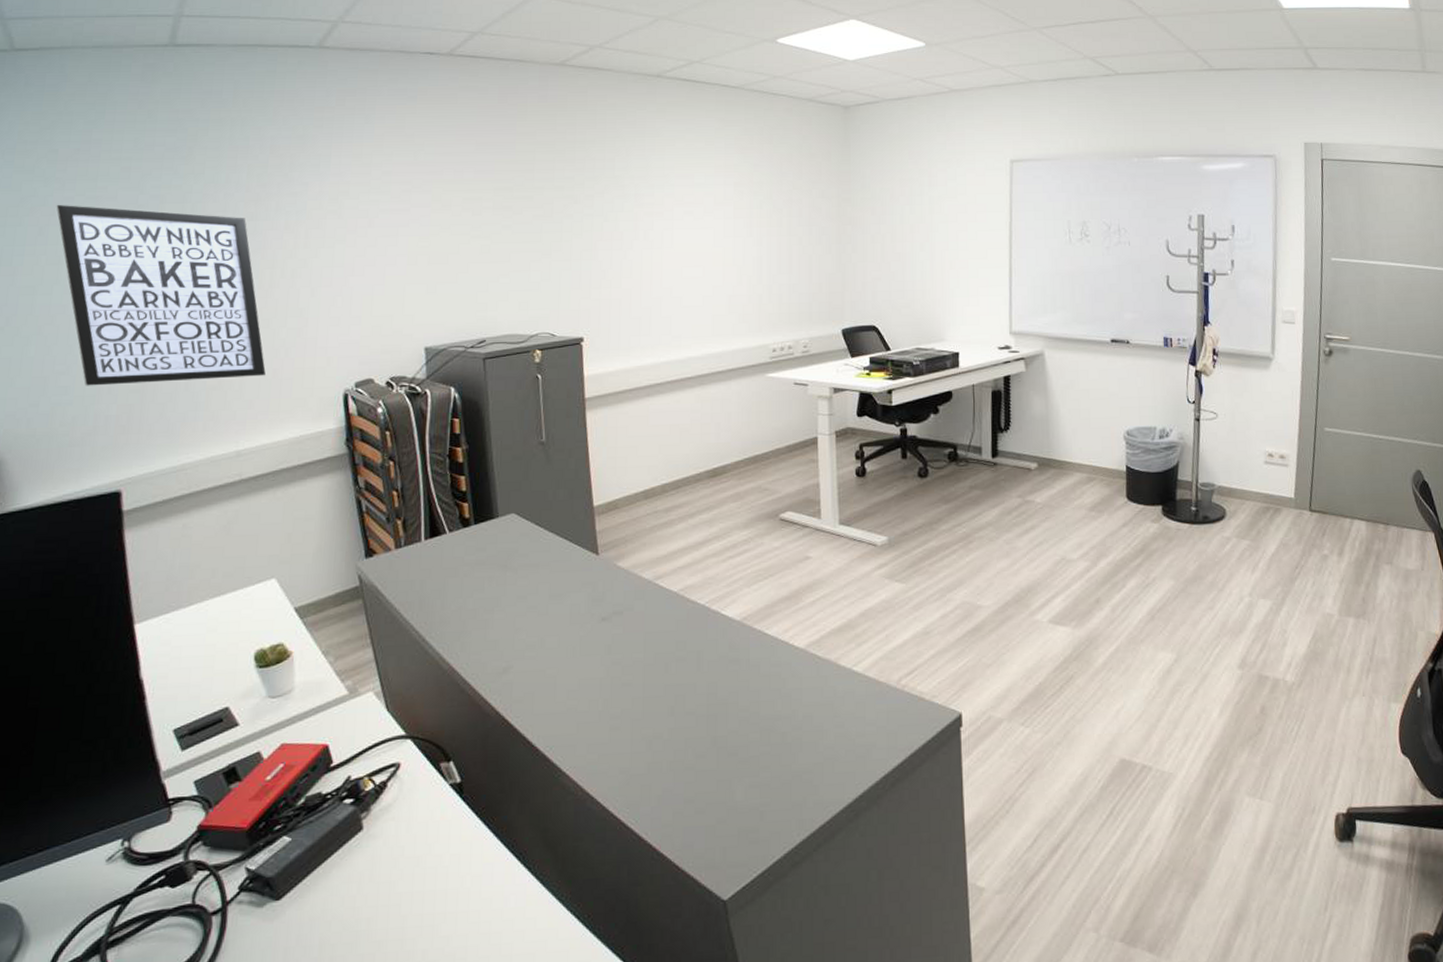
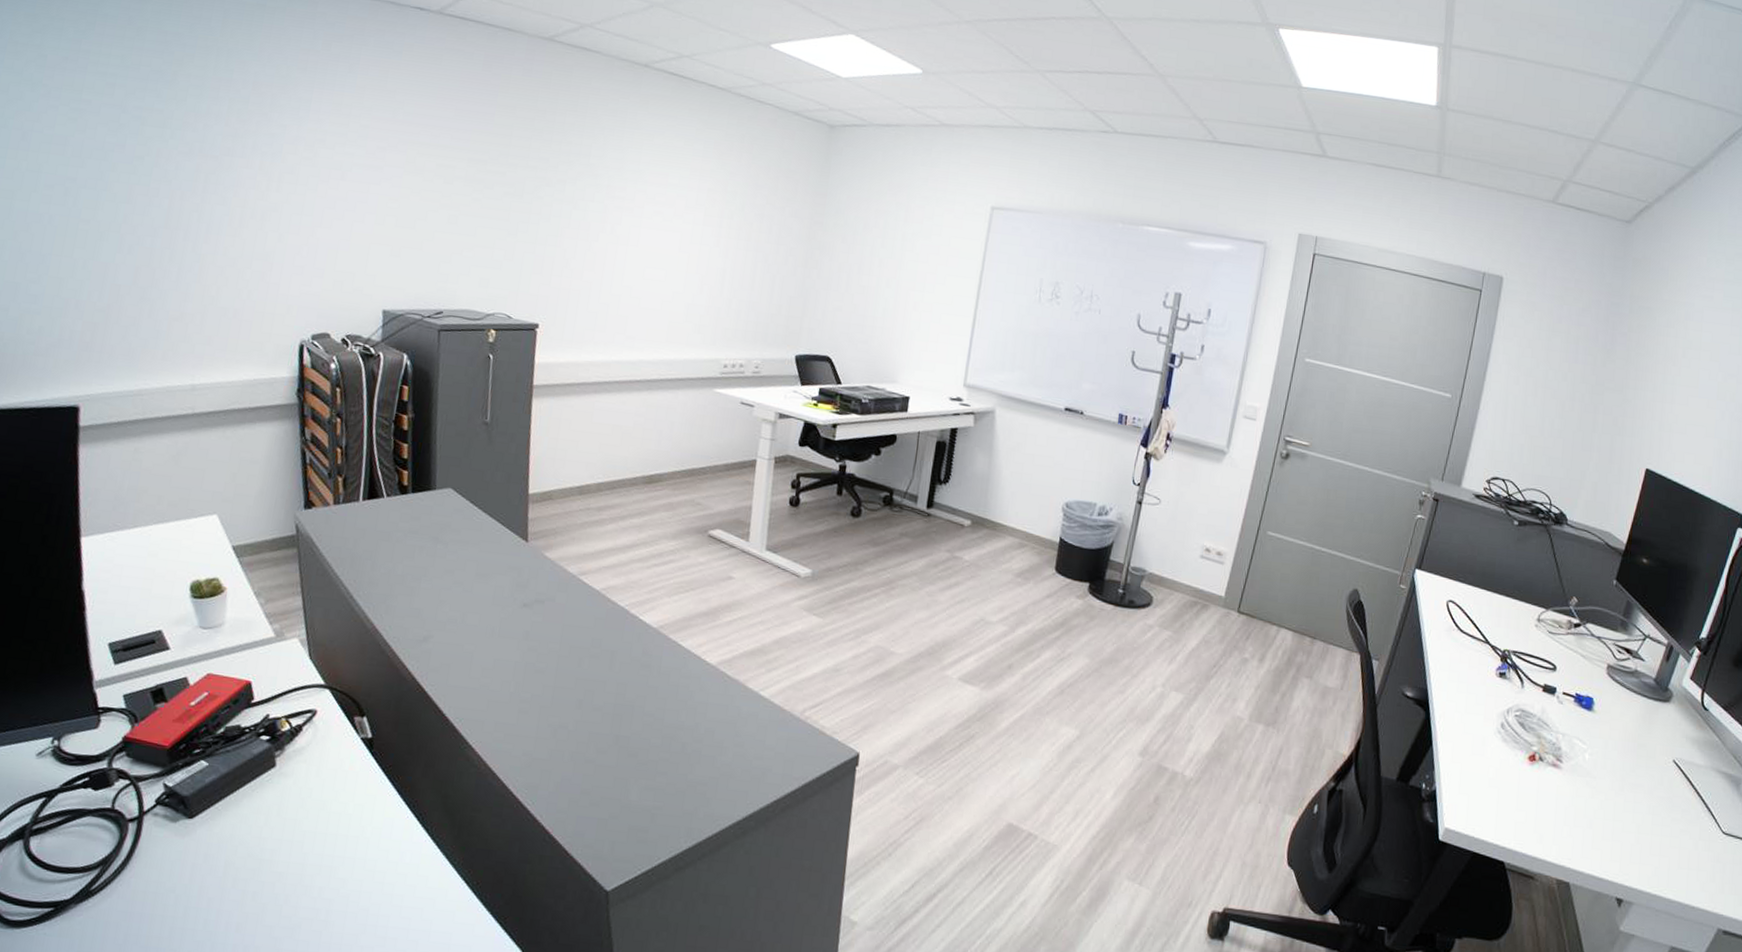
wall art: present [56,204,266,386] -> none [40,111,227,315]

